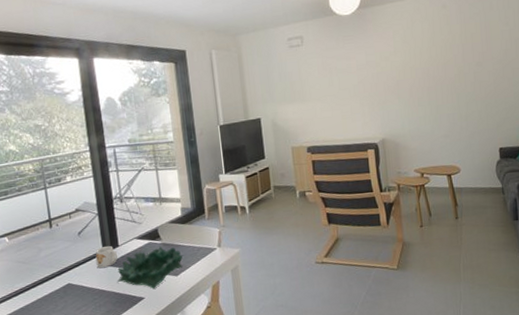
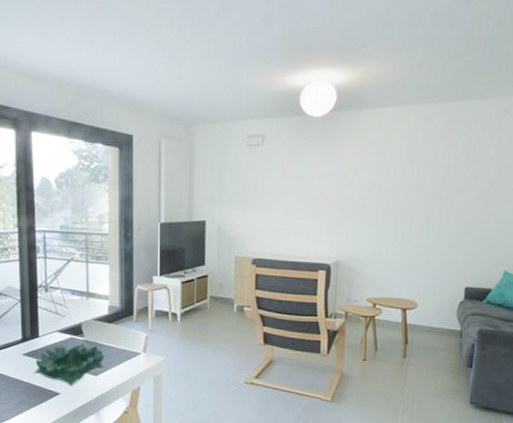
mug: present [95,245,118,269] -> none [13,334,37,357]

